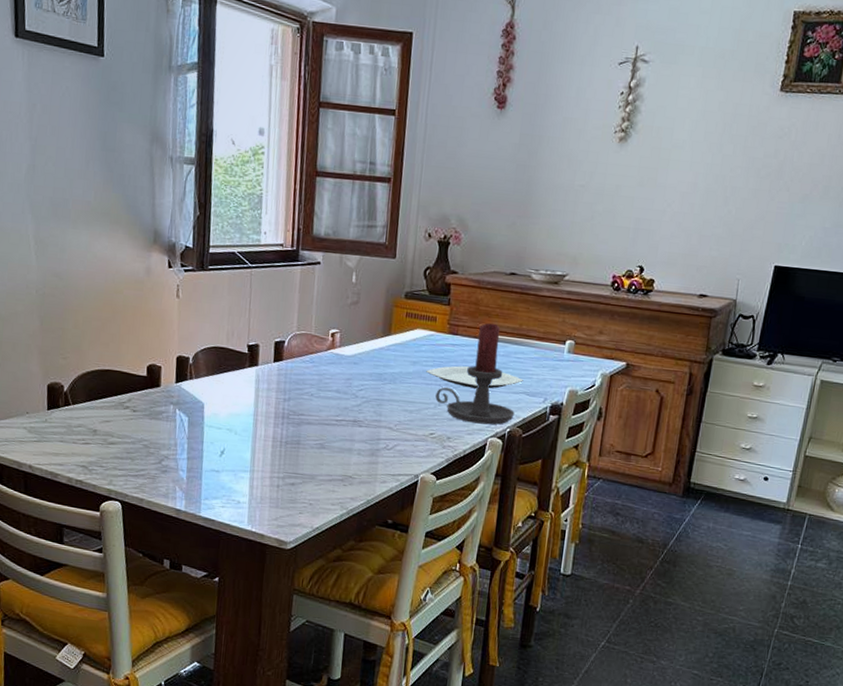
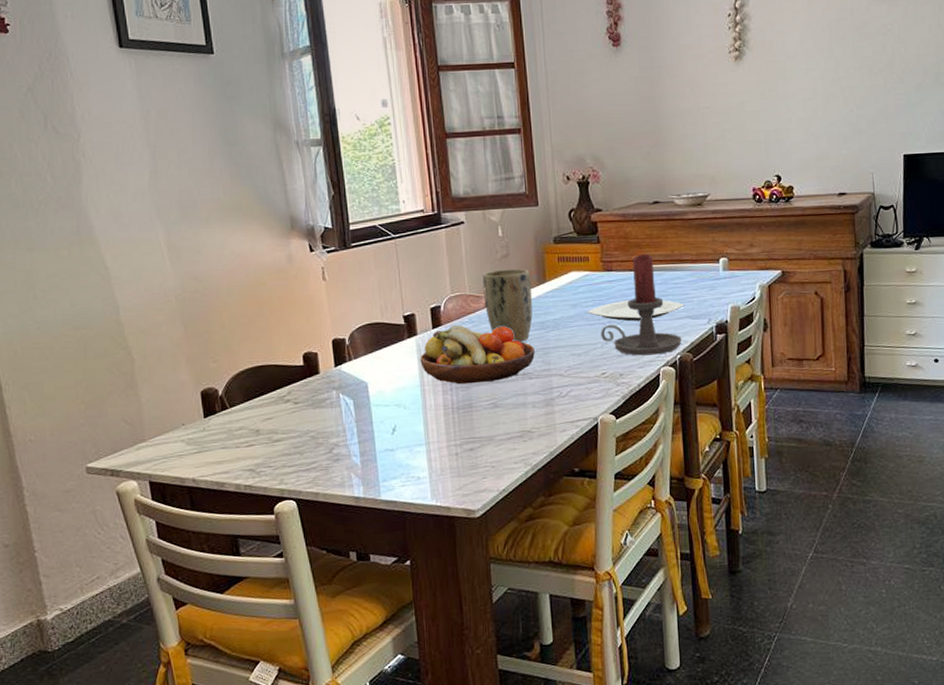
fruit bowl: none [257,362,369,423] -> present [420,324,535,385]
plant pot: none [327,315,377,389] -> present [482,268,533,342]

